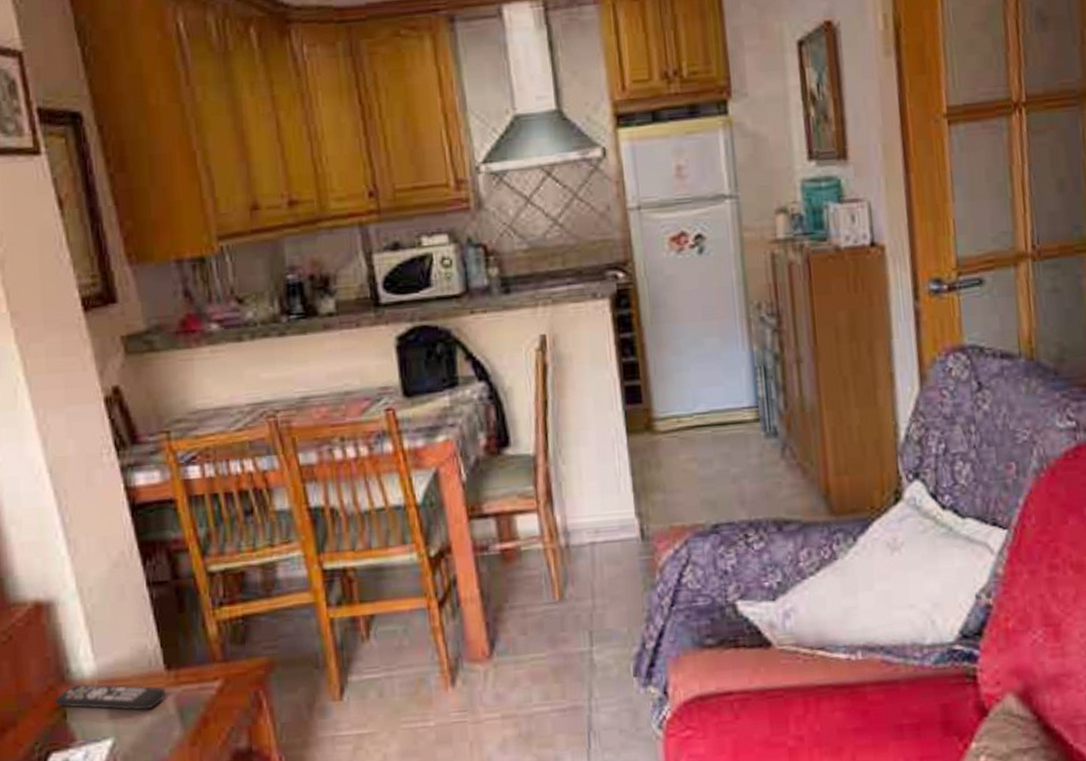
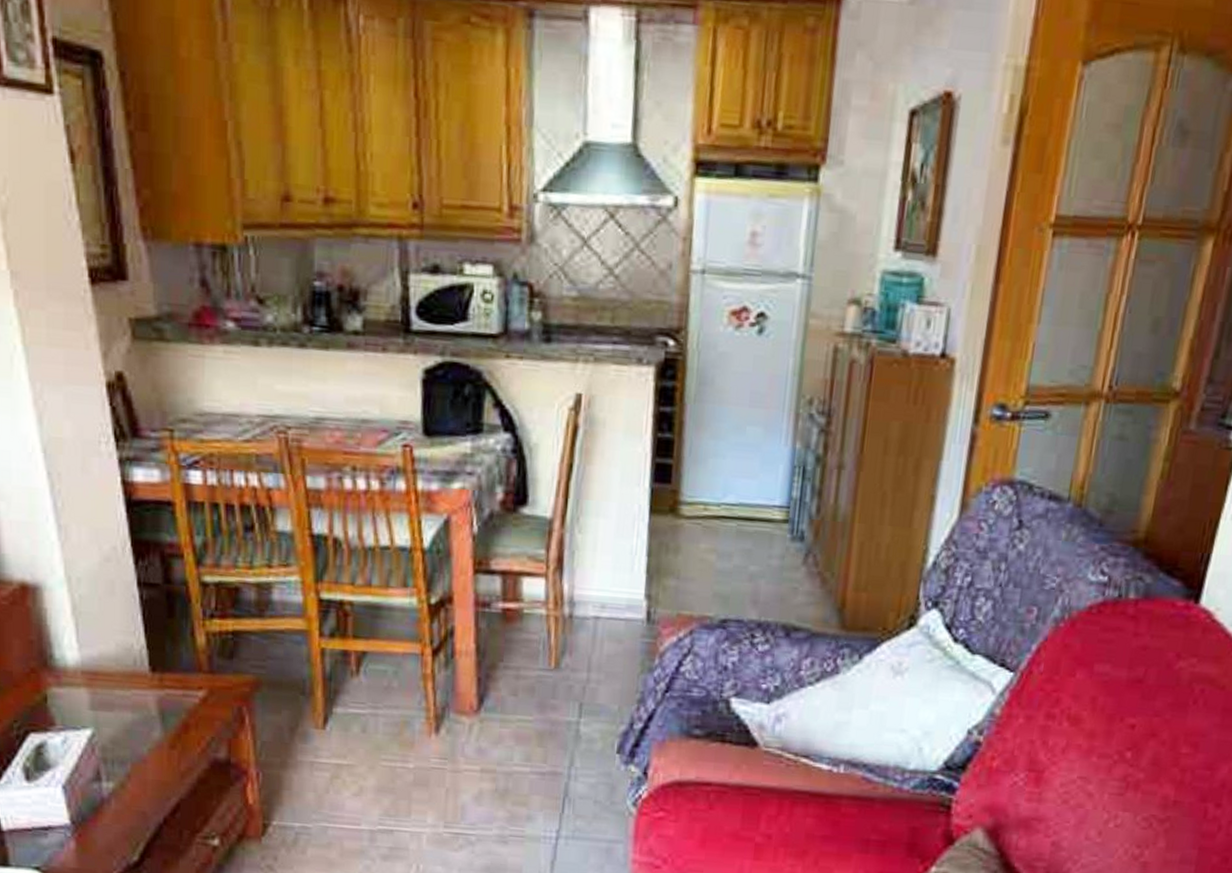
remote control: present [54,684,166,710] -> none [35,672,149,707]

